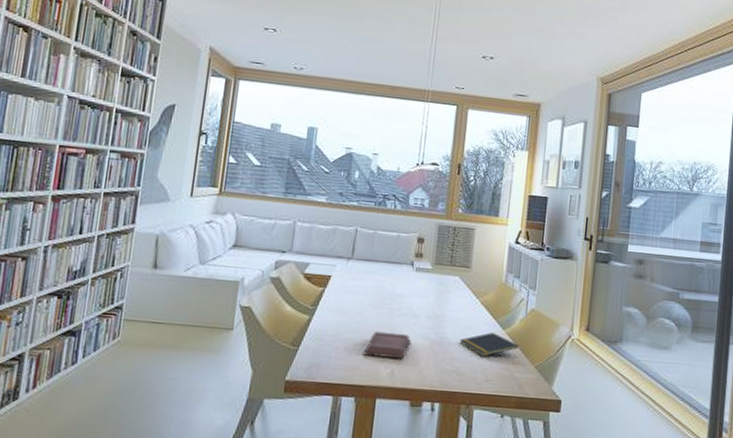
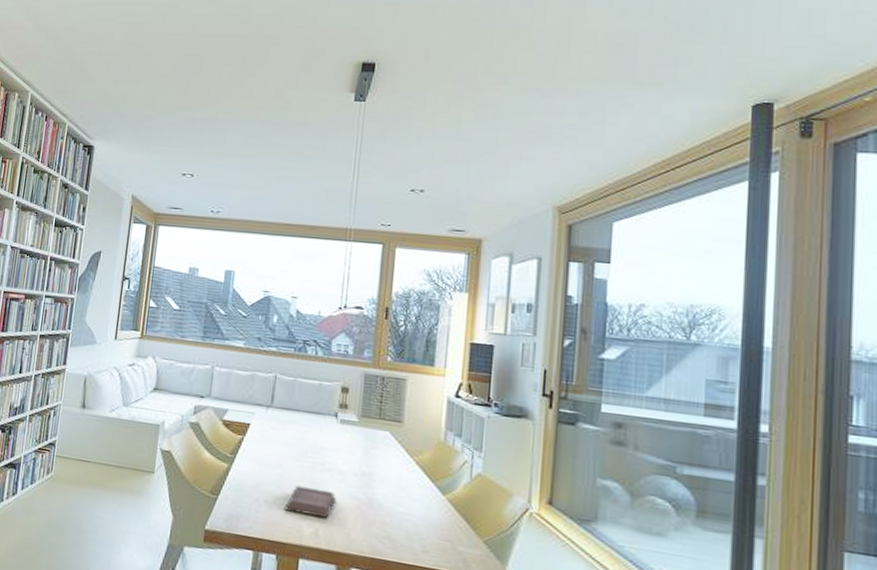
notepad: present [459,332,519,357] -> none [391,497,462,524]

